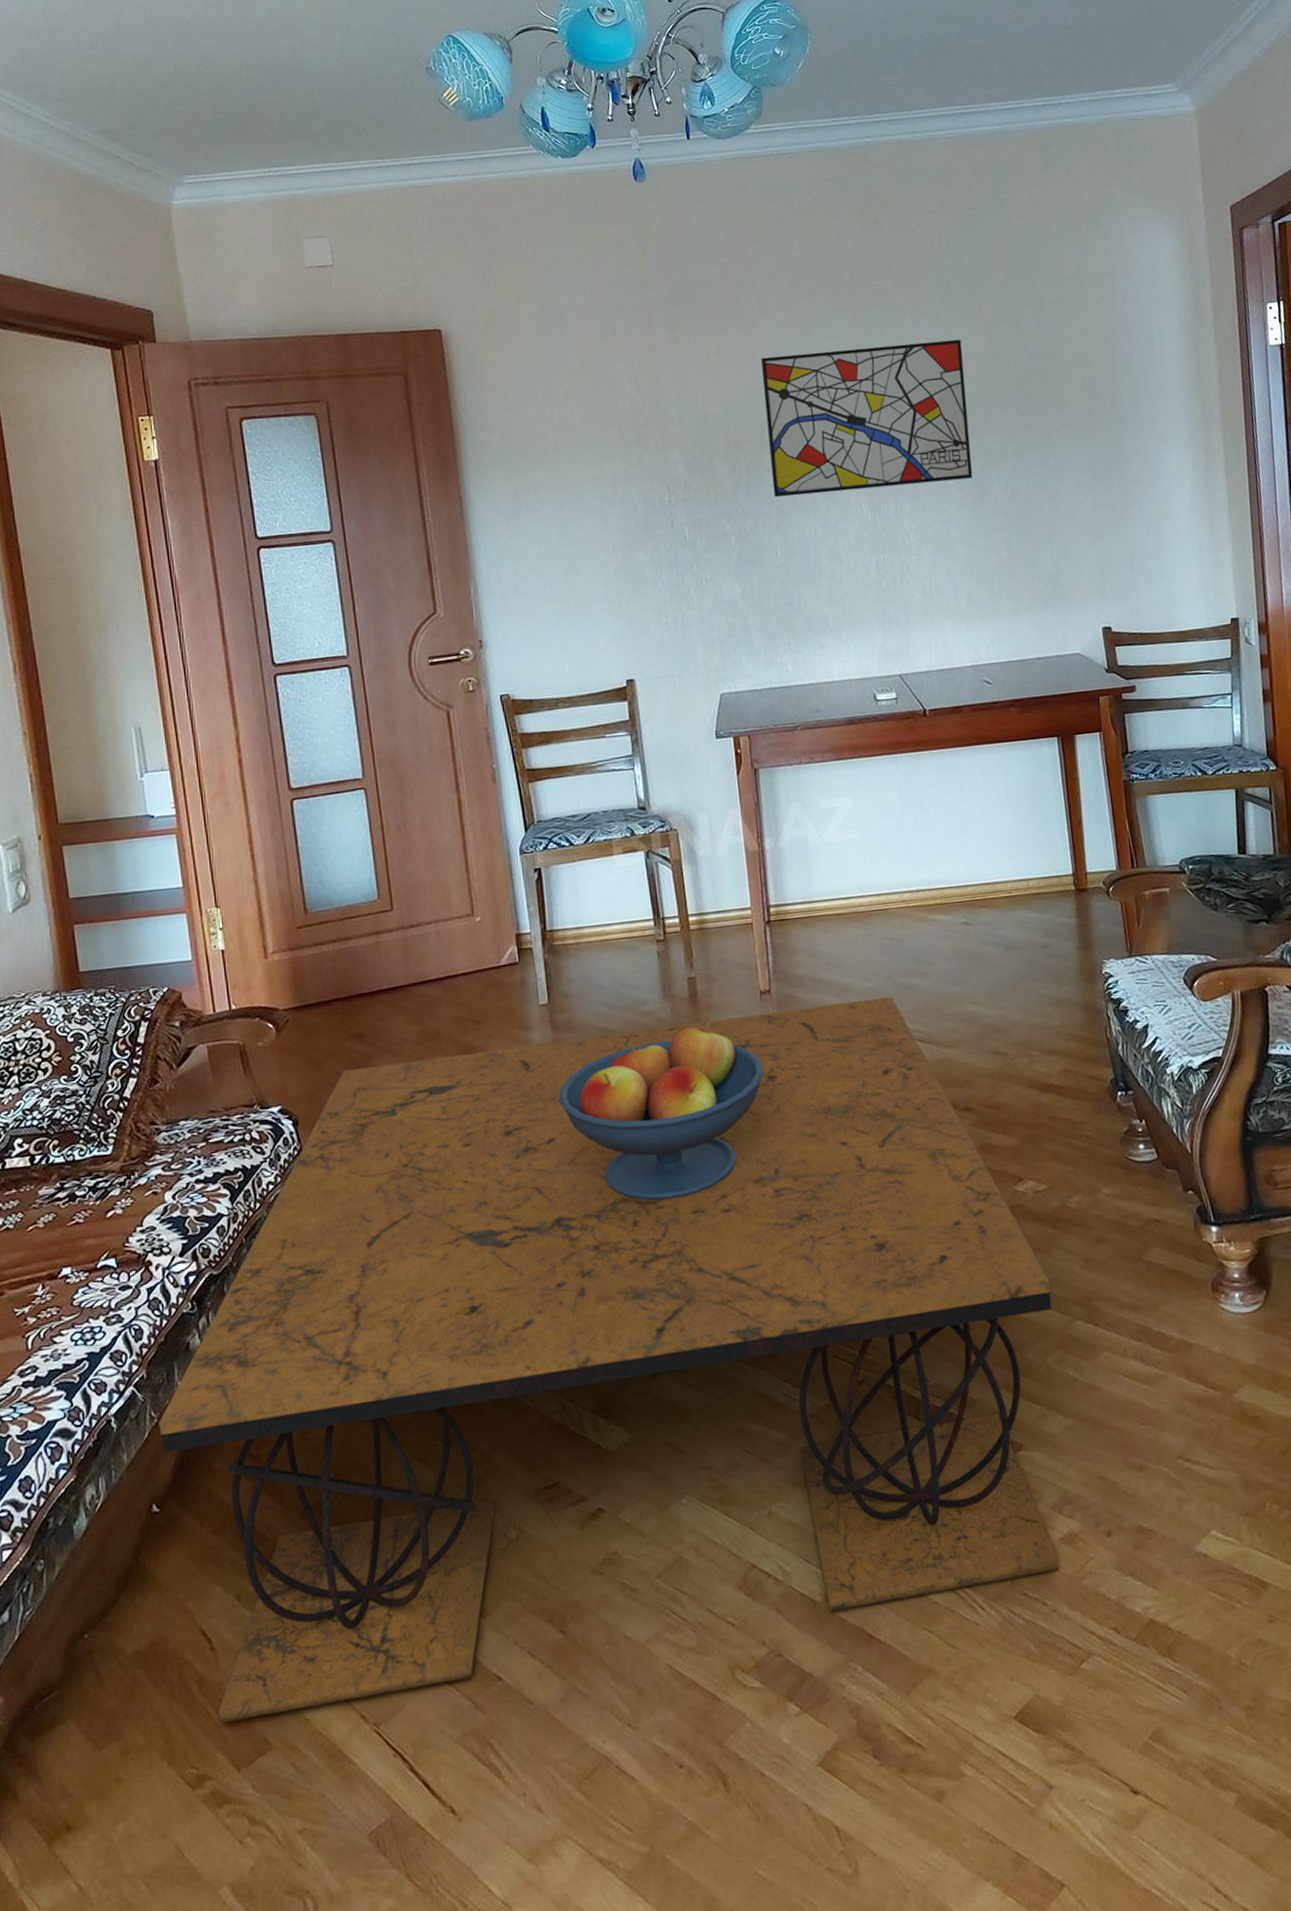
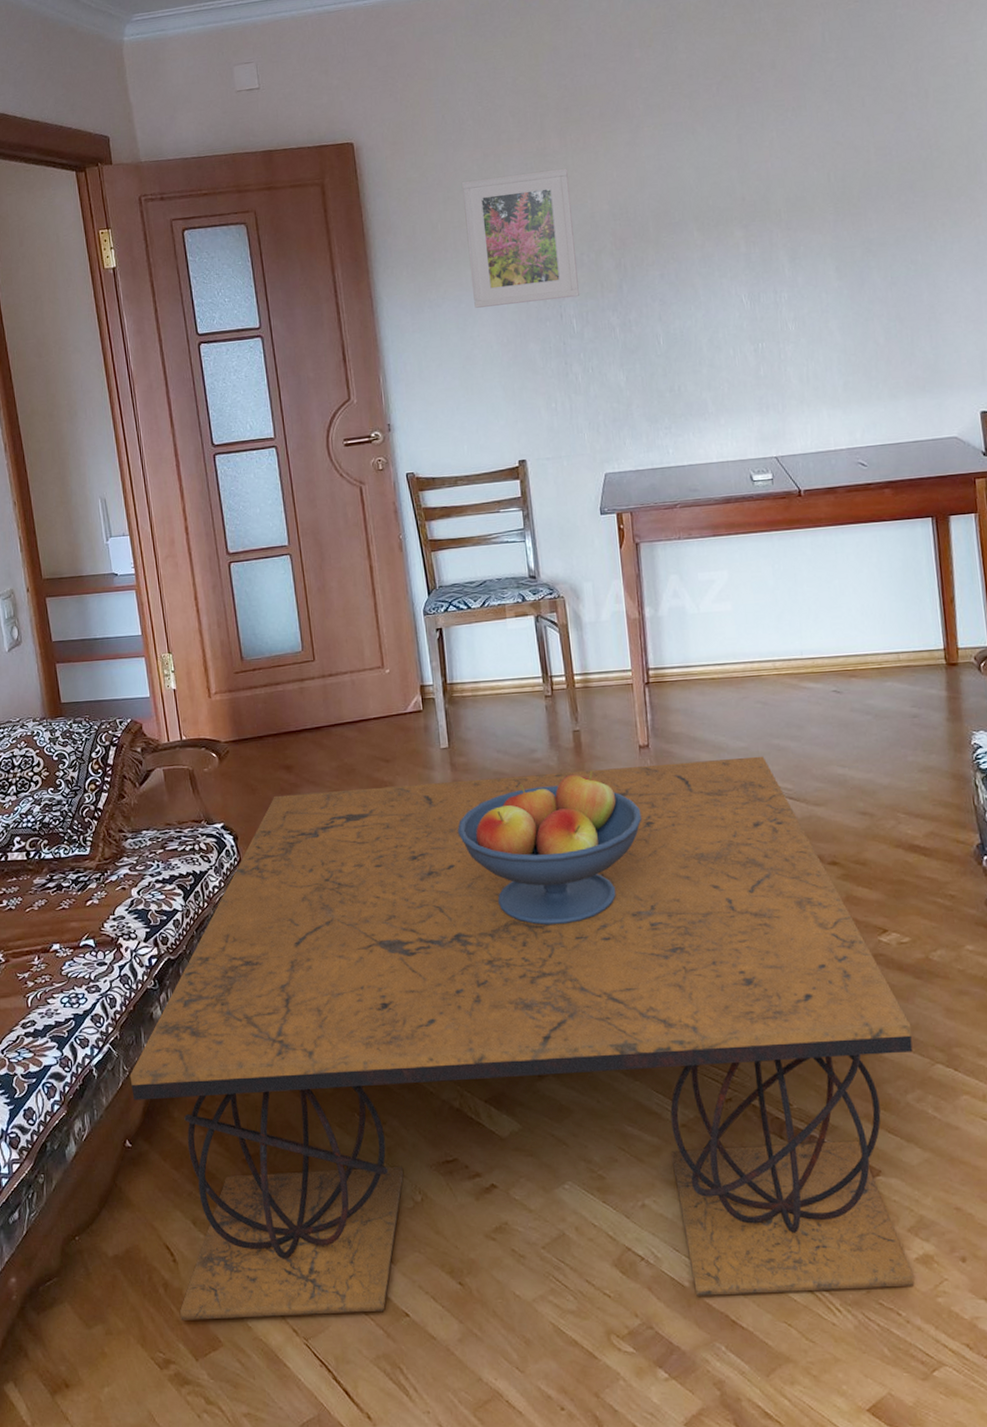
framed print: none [562,365,691,513] -> present [461,168,579,308]
wall art: present [761,339,973,498] -> none [646,131,852,290]

